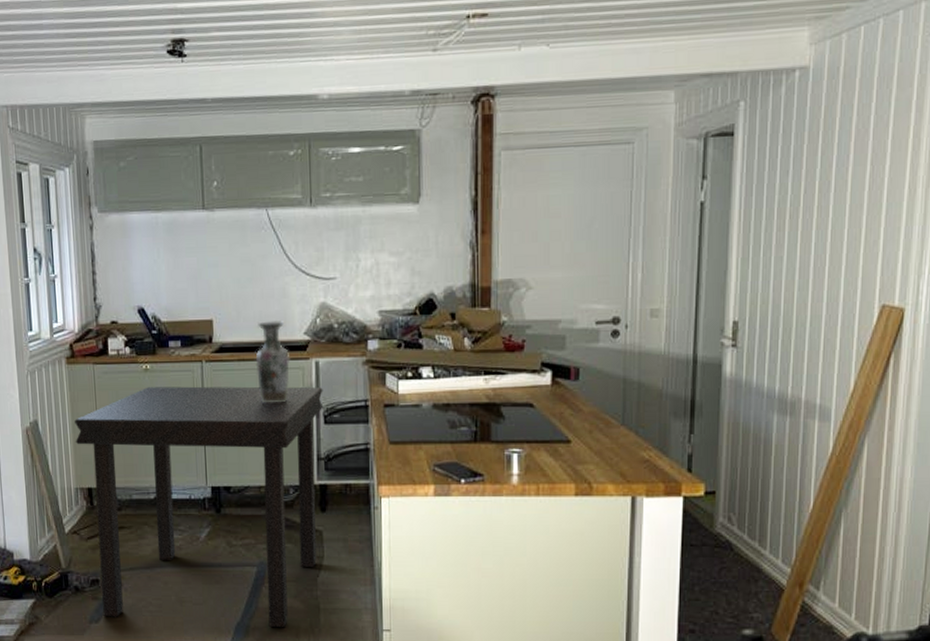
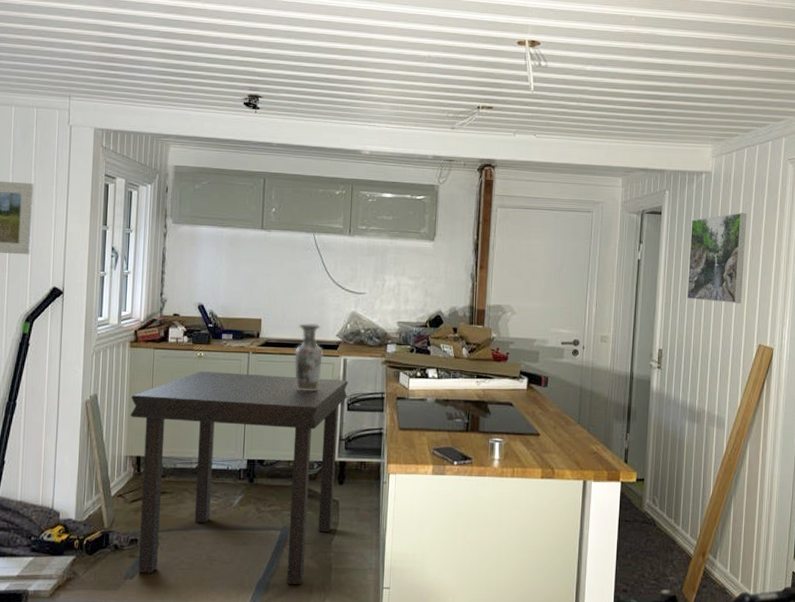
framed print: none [774,121,865,251] -> present [687,213,747,304]

